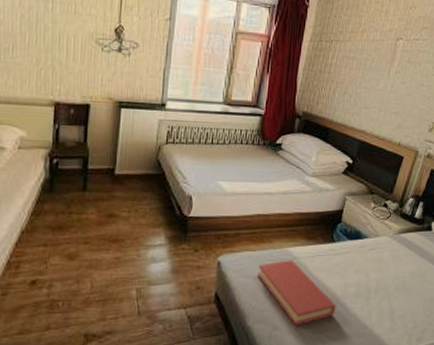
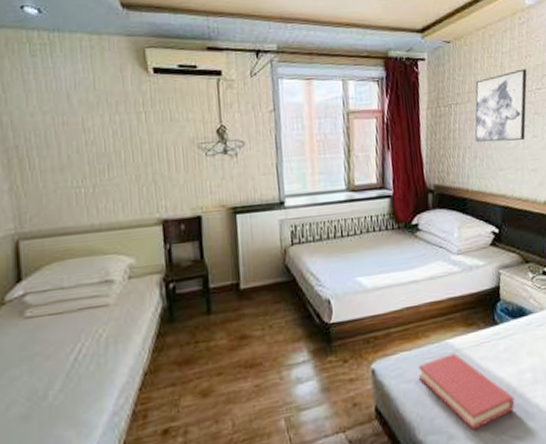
wall art: none [348,18,409,84] -> present [474,69,528,142]

